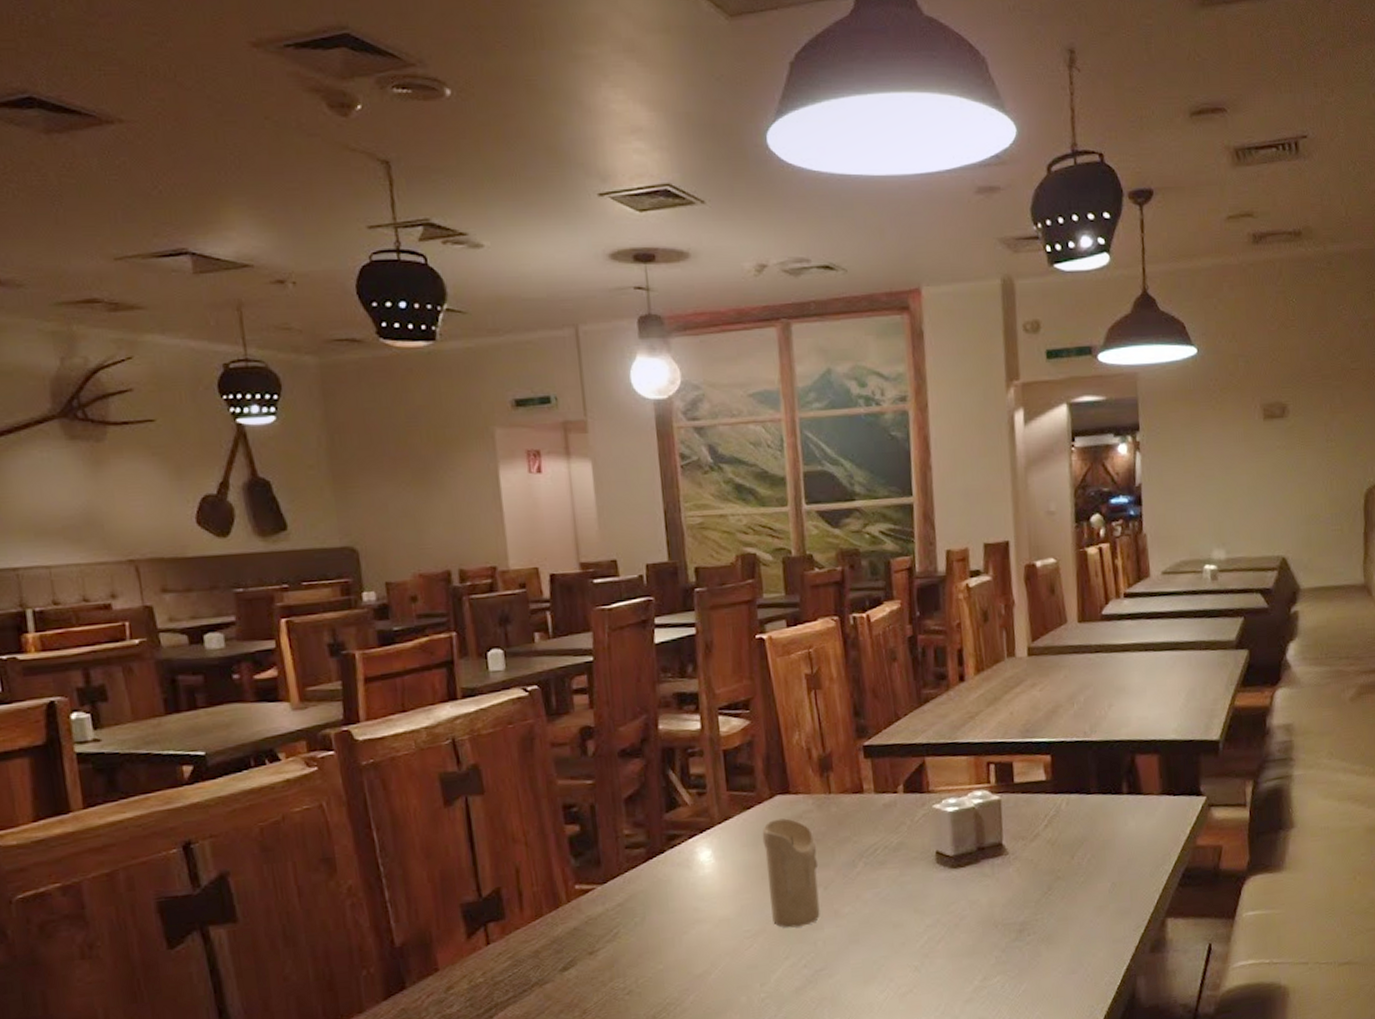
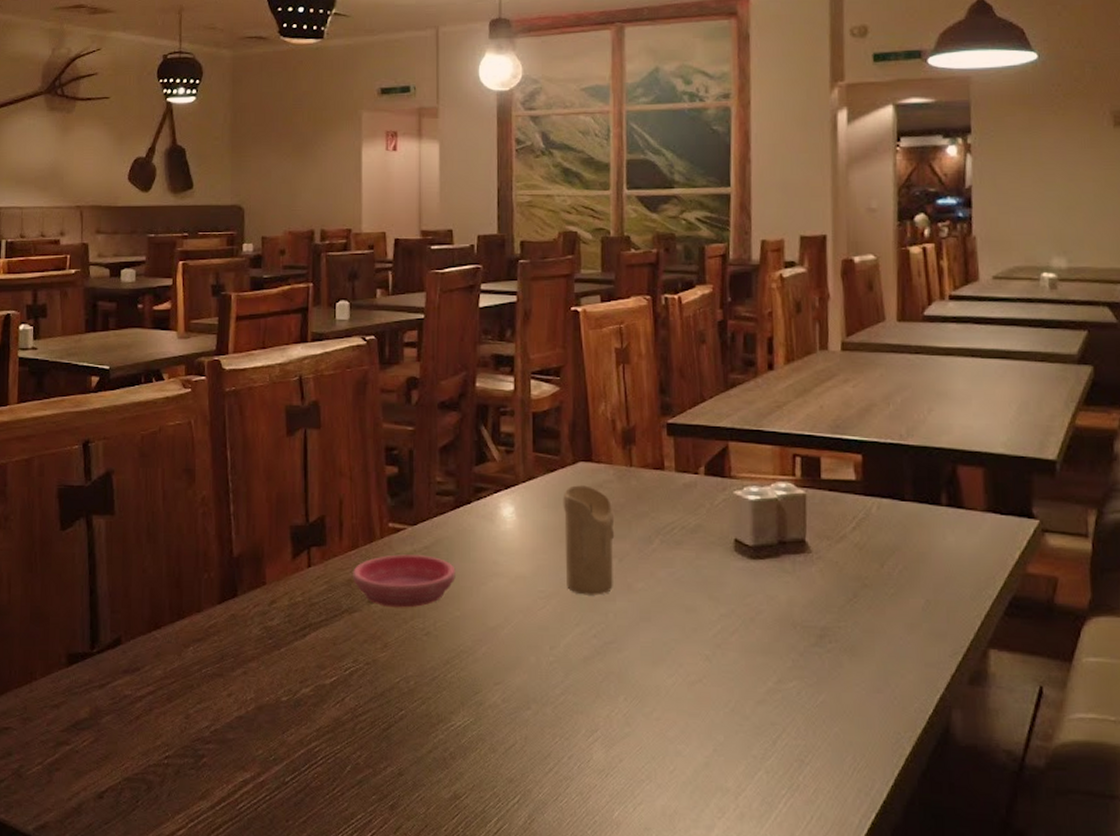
saucer: none [539,913,655,973] -> present [353,554,456,608]

